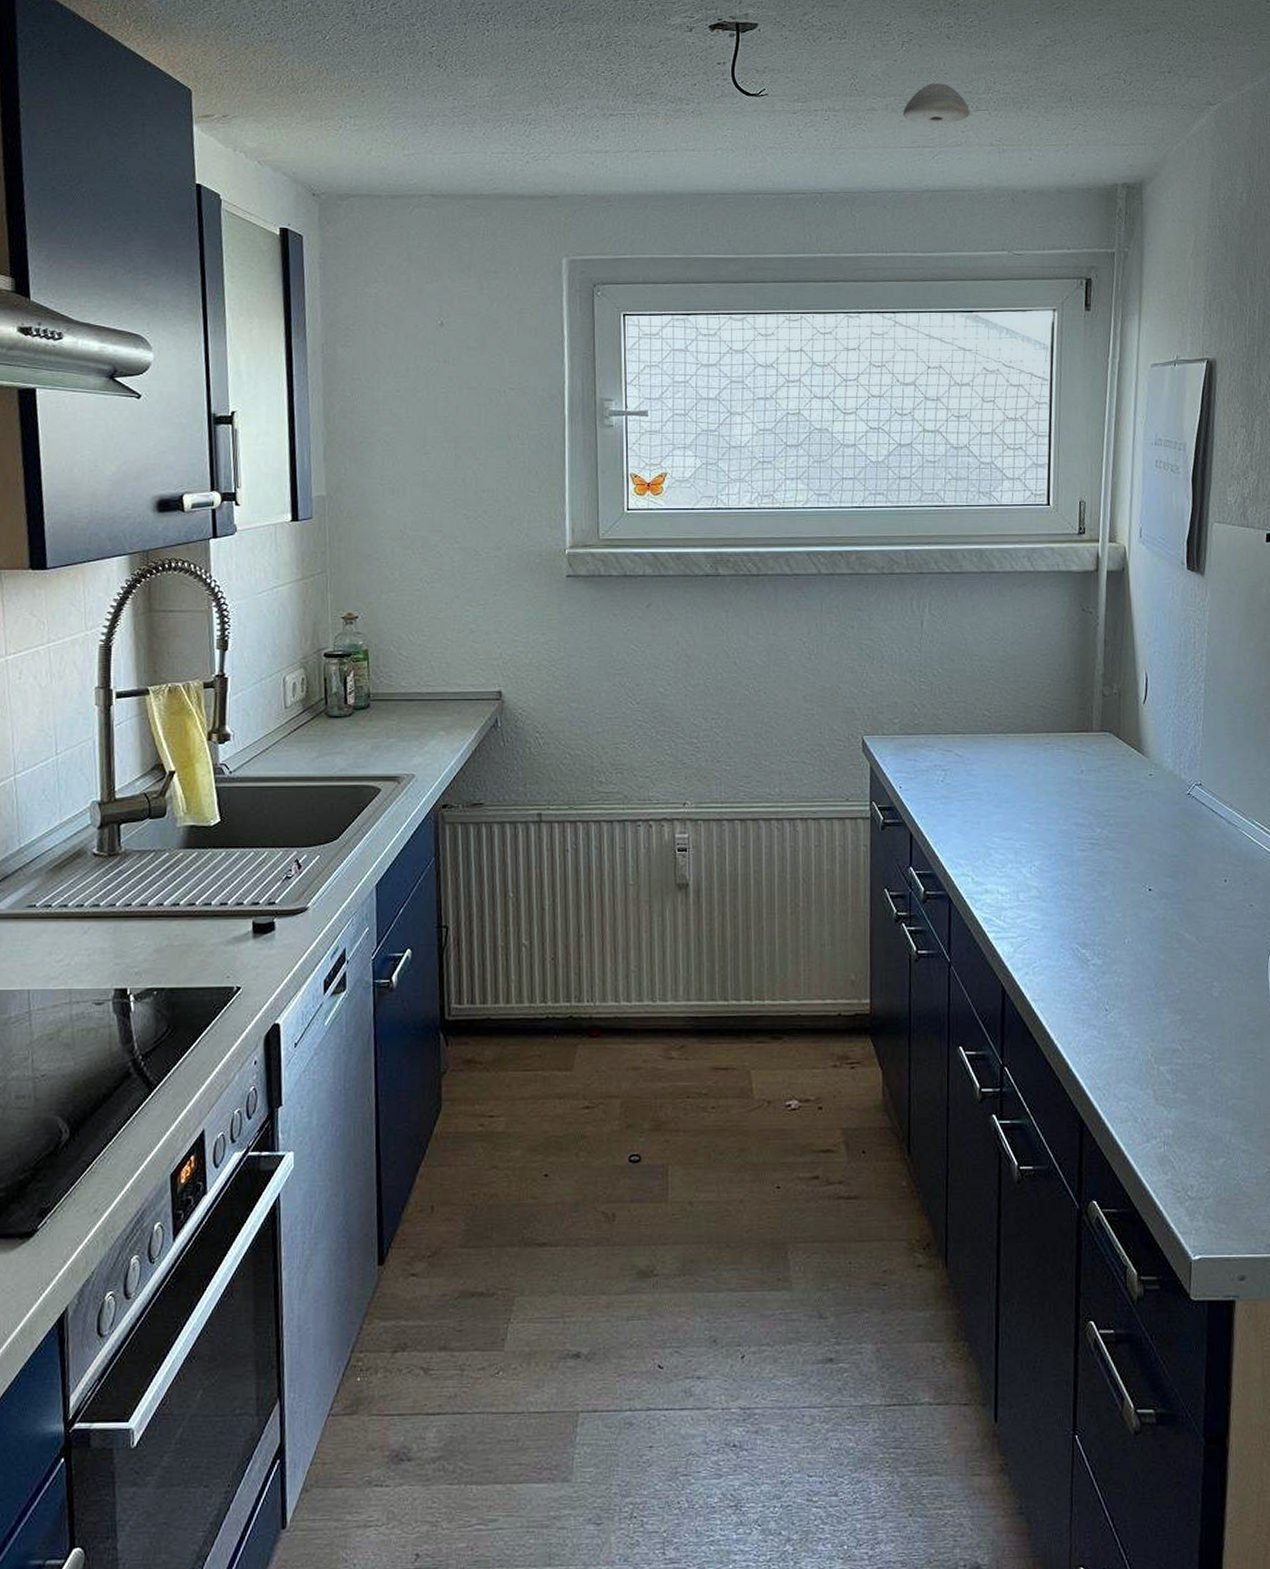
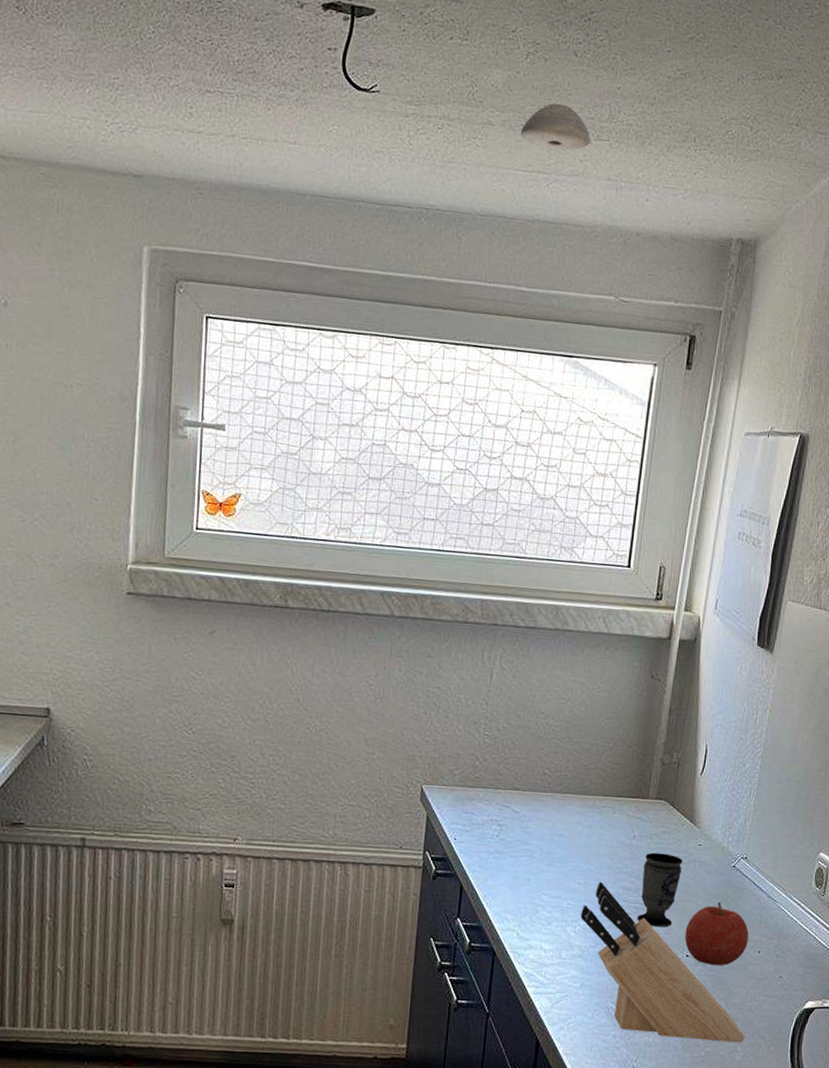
knife block: none [1035,819,1222,978] -> present [580,881,746,1043]
cup: none [1094,786,1135,862] -> present [637,852,683,927]
fruit: none [1145,831,1213,897] -> present [685,902,749,965]

